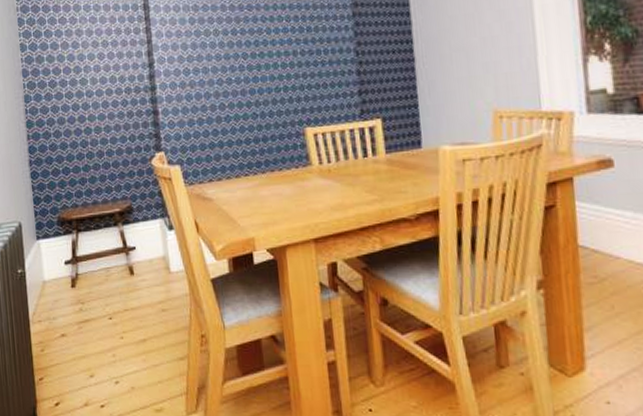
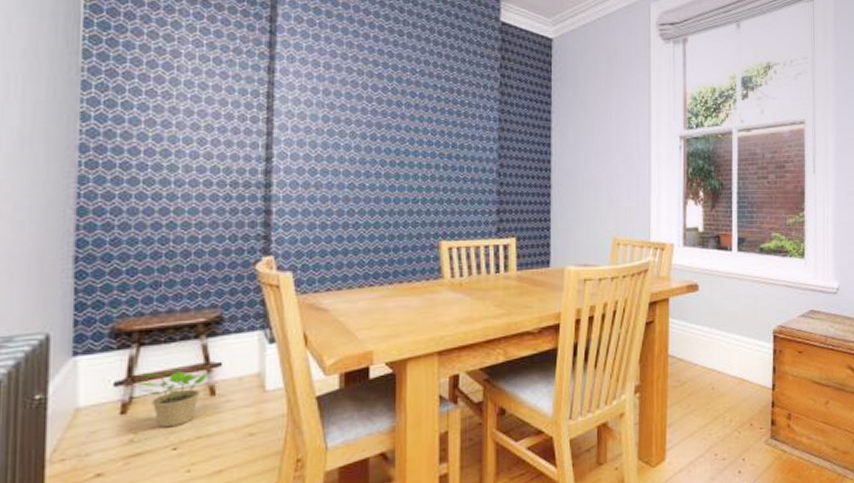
potted plant: none [79,251,128,300] -> present [137,368,209,428]

